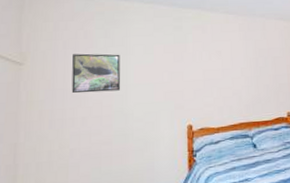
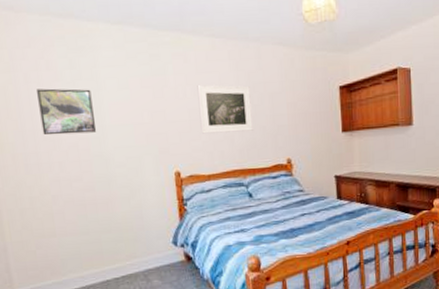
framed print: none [212,50,259,91] -> present [197,84,254,134]

